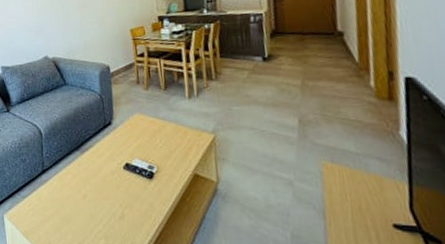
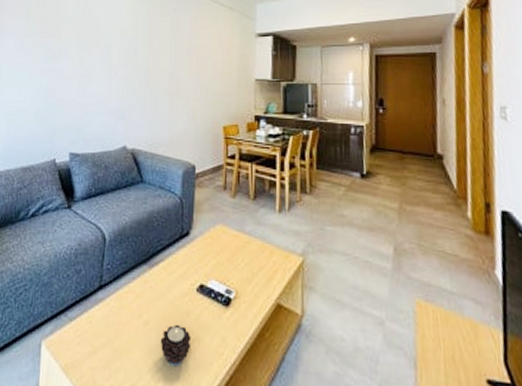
candle: none [98,195,125,227] -> present [160,324,192,366]

